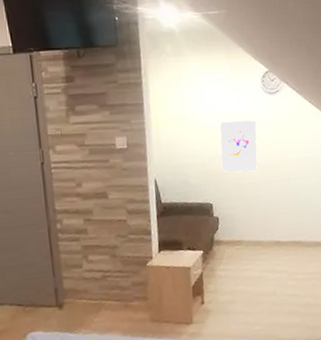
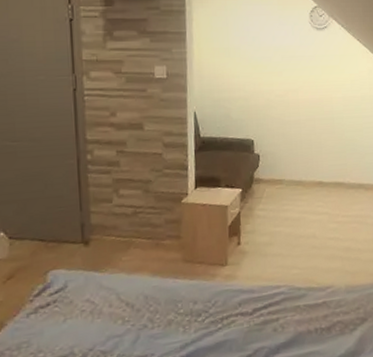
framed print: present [220,120,258,172] -> none [264,55,303,109]

